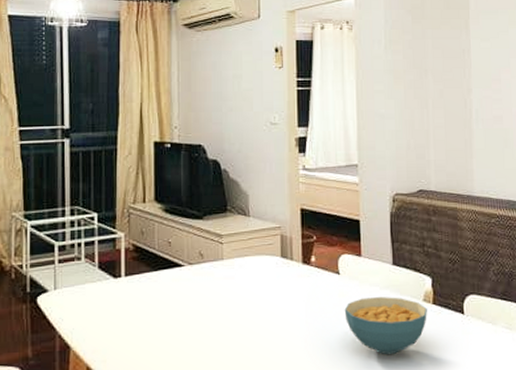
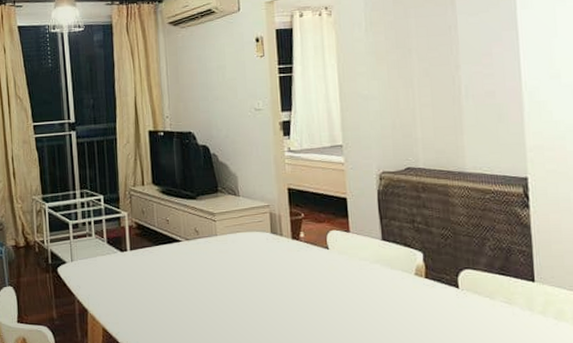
cereal bowl: present [344,297,427,355] -> none [335,271,420,326]

